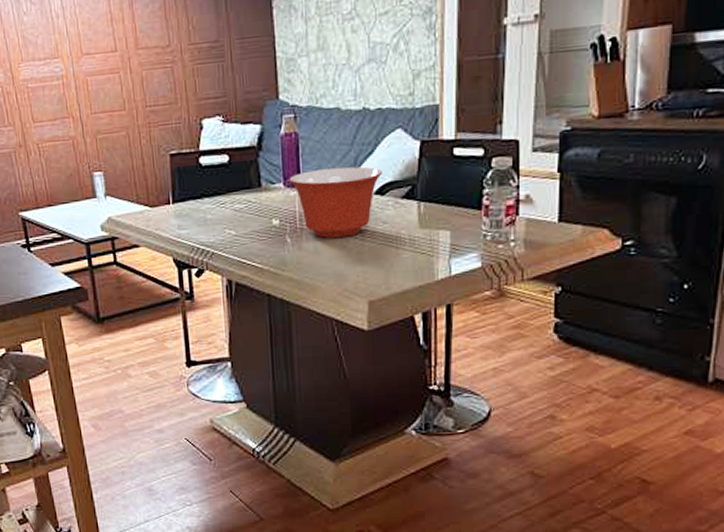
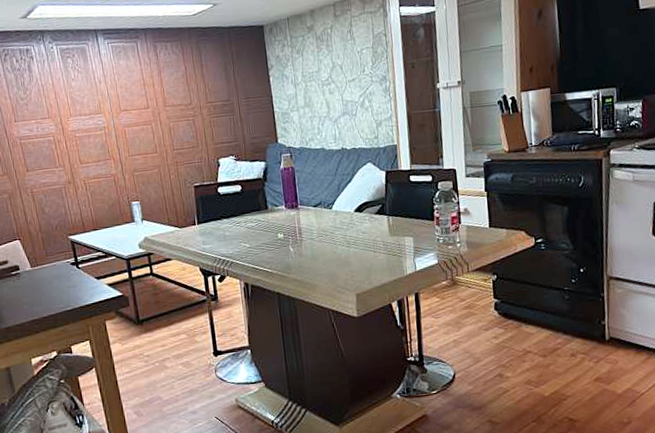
mixing bowl: present [289,166,382,238] -> none [289,191,360,247]

